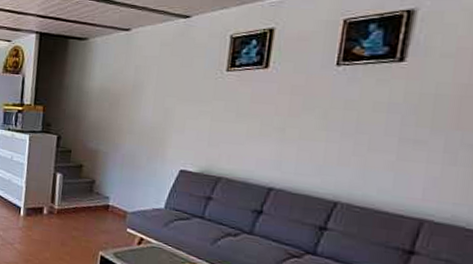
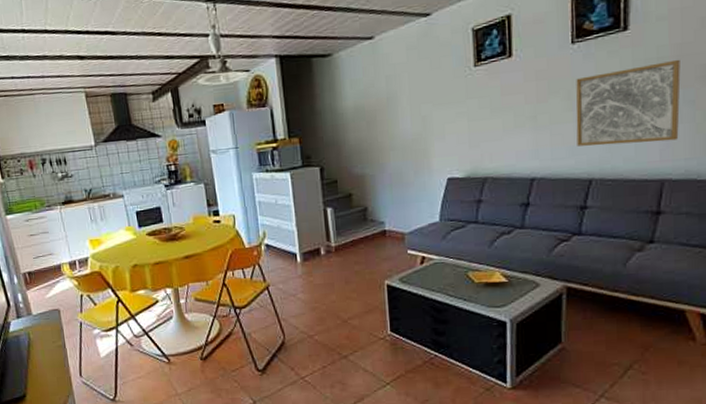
wall art: none [326,99,463,182] -> present [576,59,681,146]

